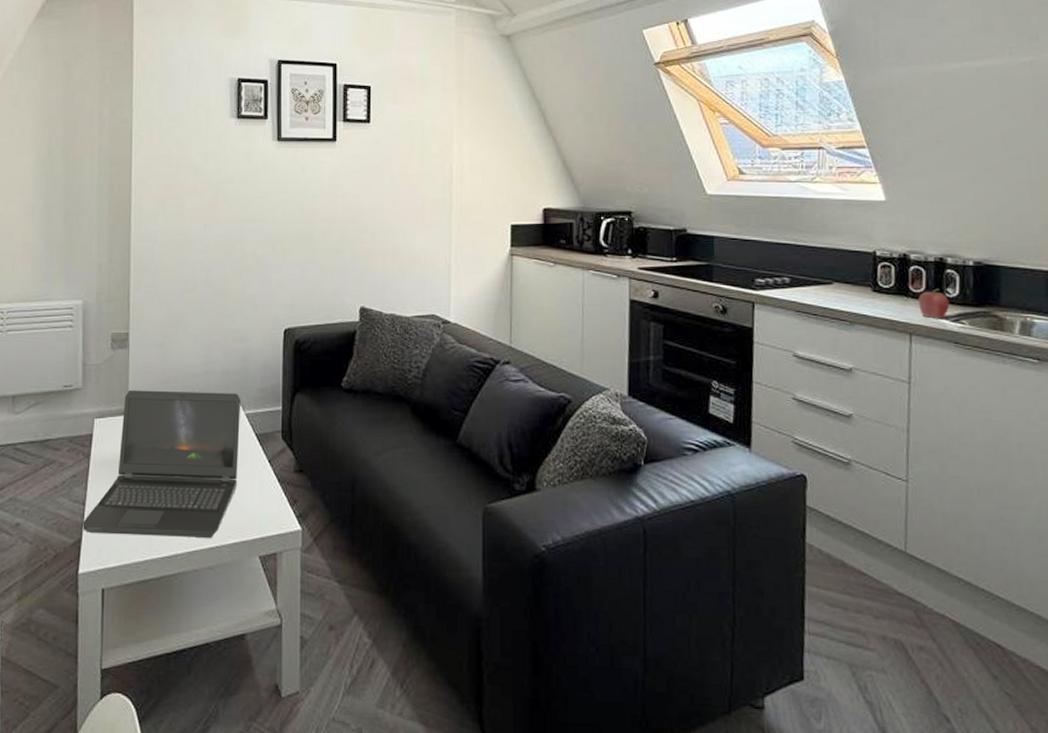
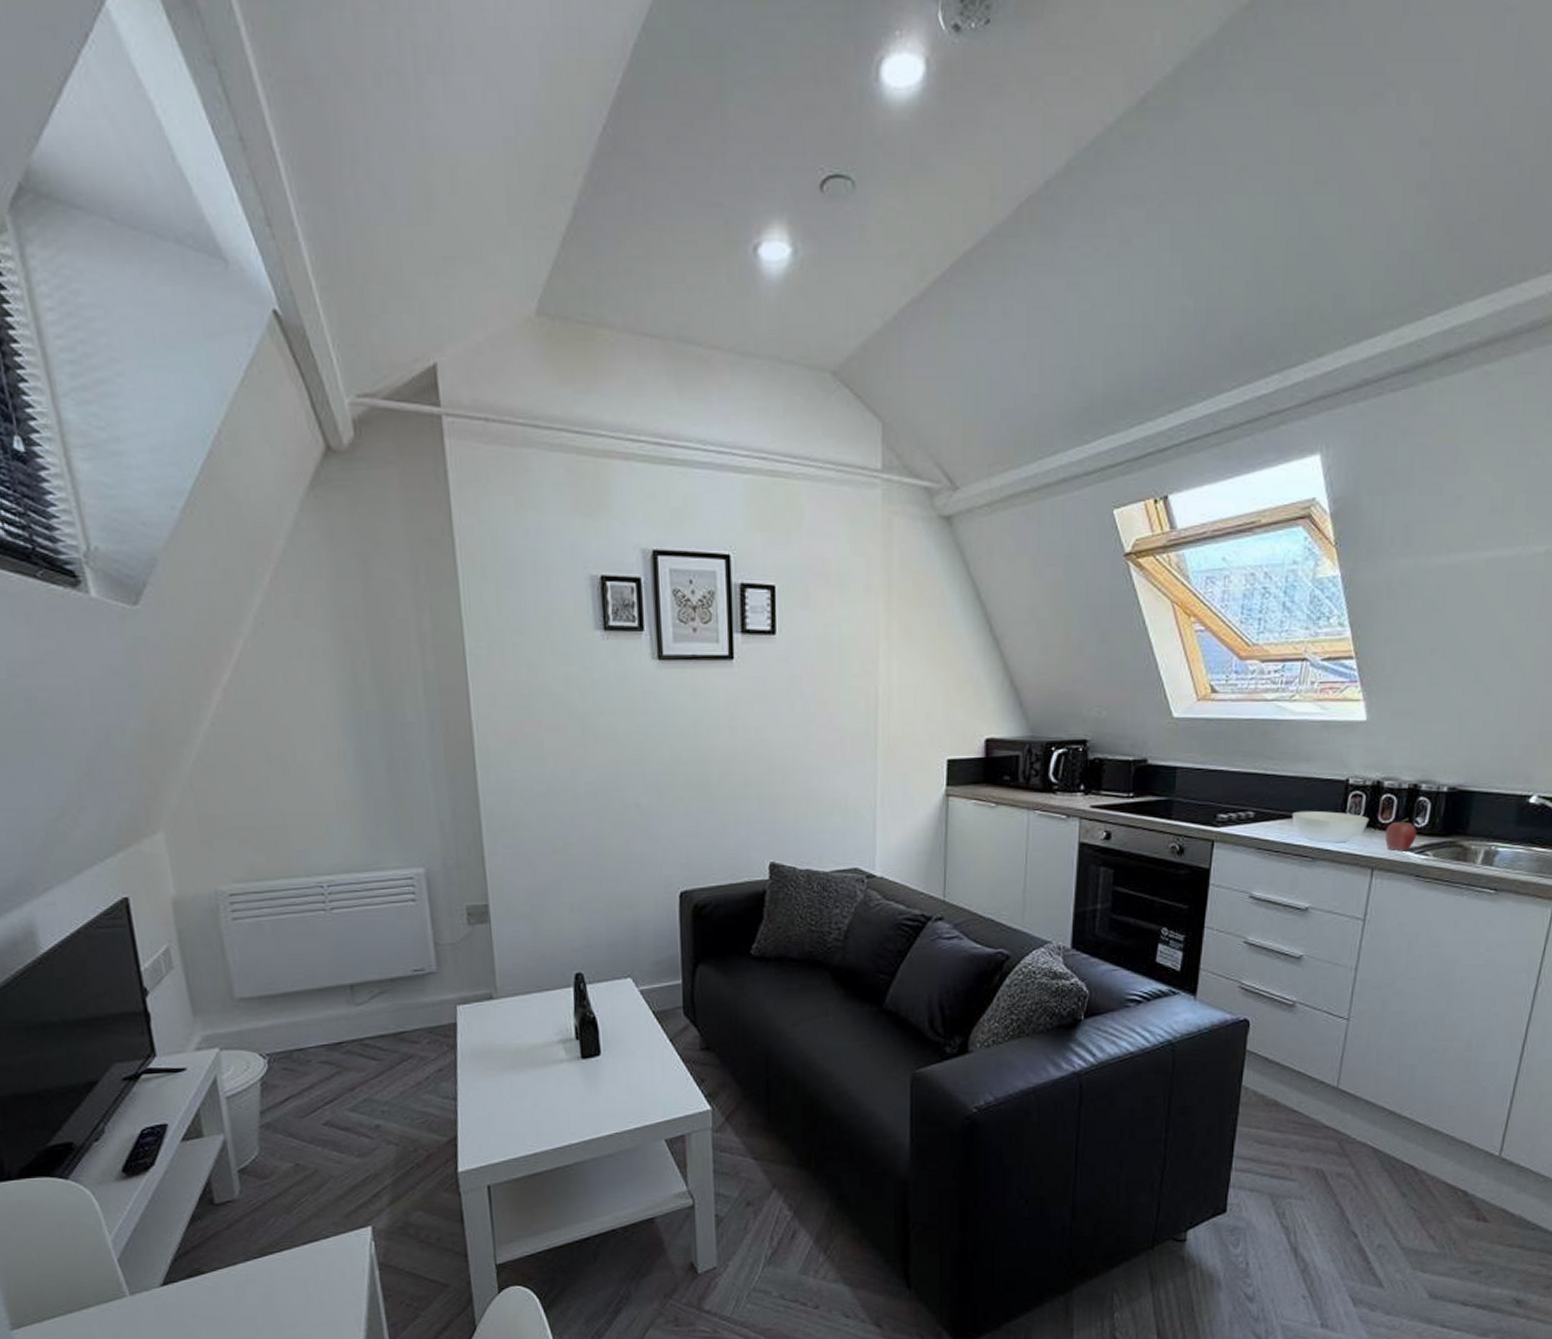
laptop computer: present [83,390,242,538] -> none [456,967,635,1129]
bowl: none [824,278,901,309] -> present [1291,810,1370,844]

